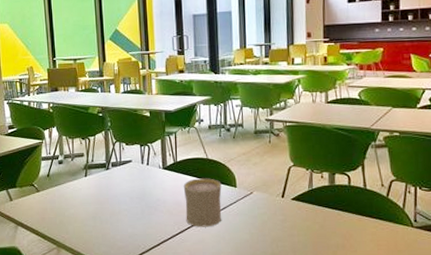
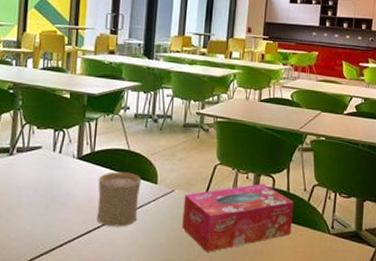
tissue box: none [262,182,373,247] -> present [182,184,294,252]

